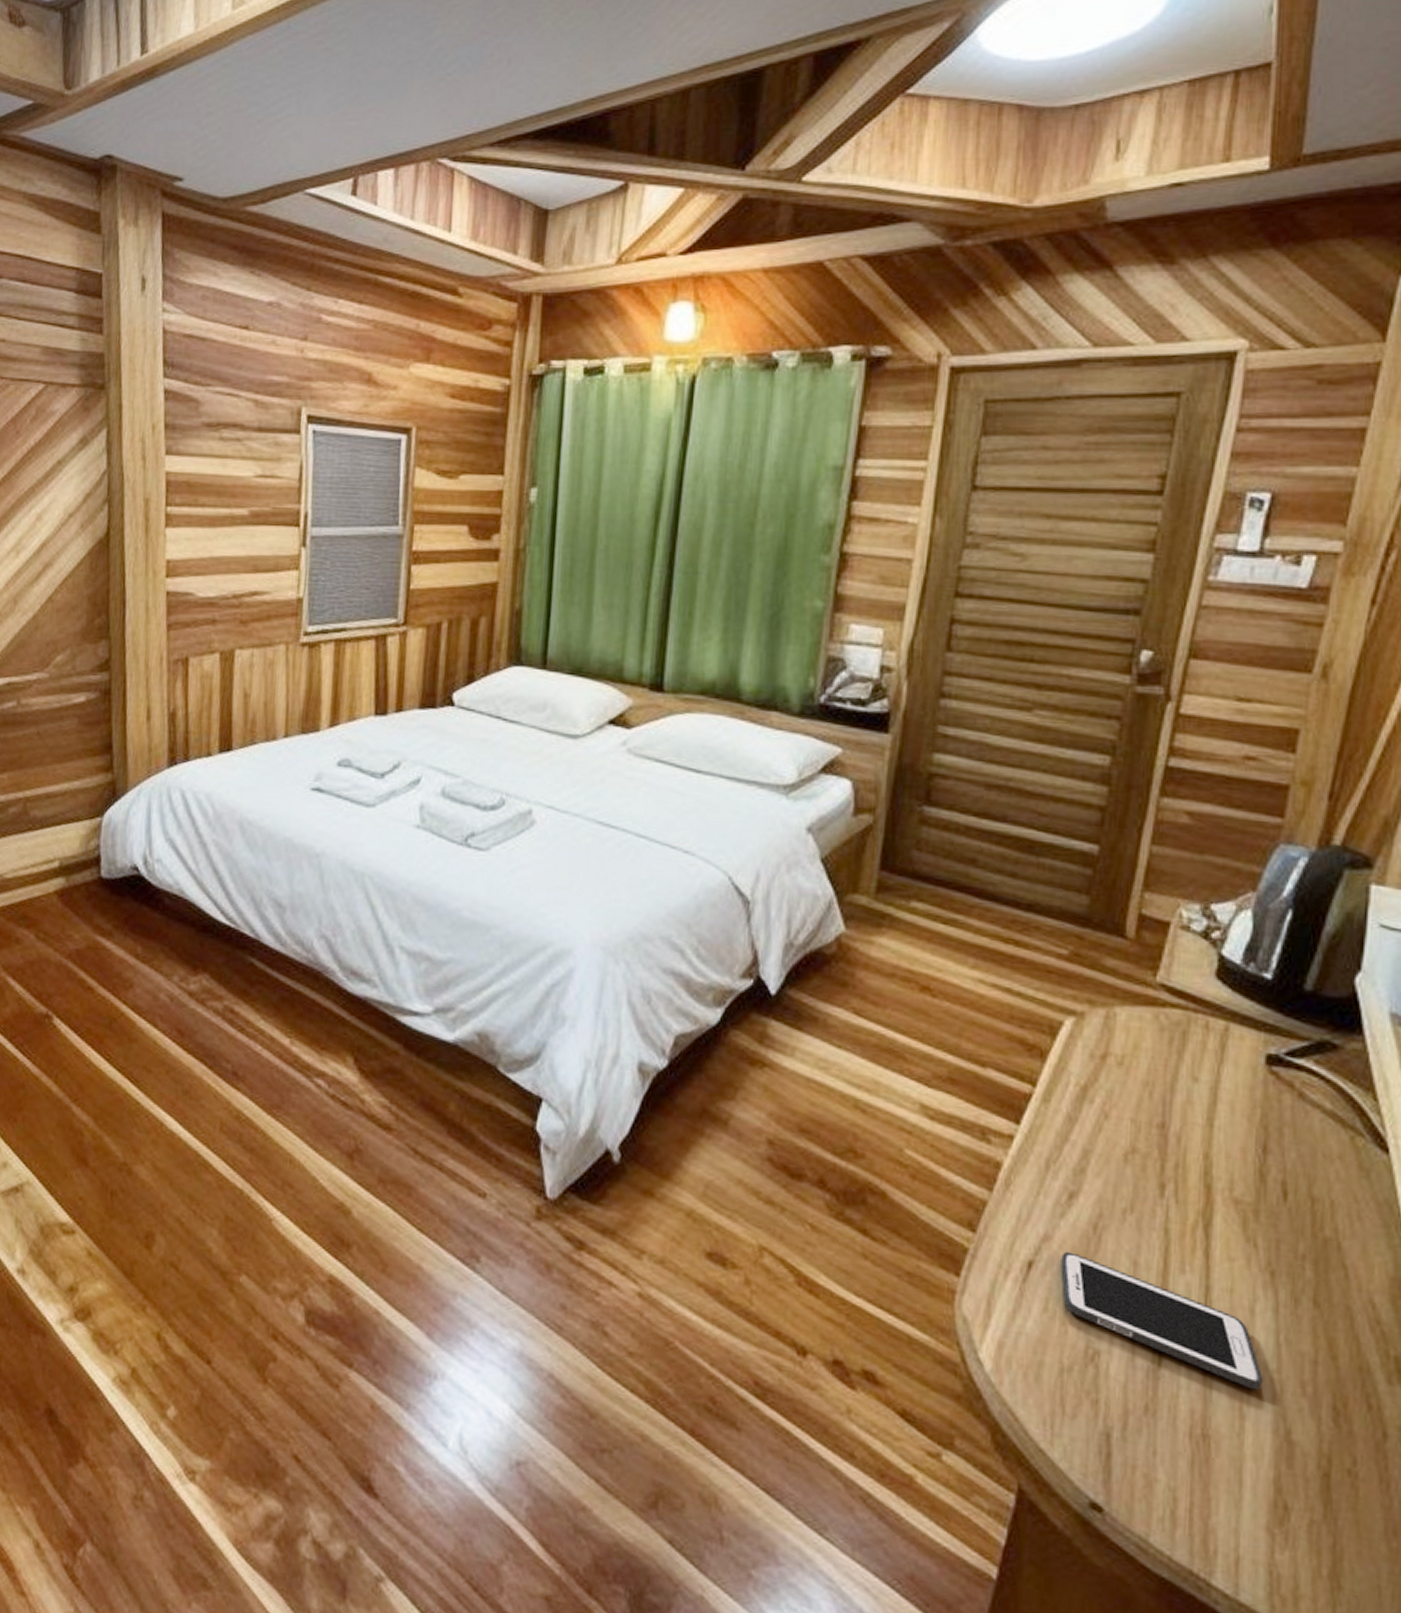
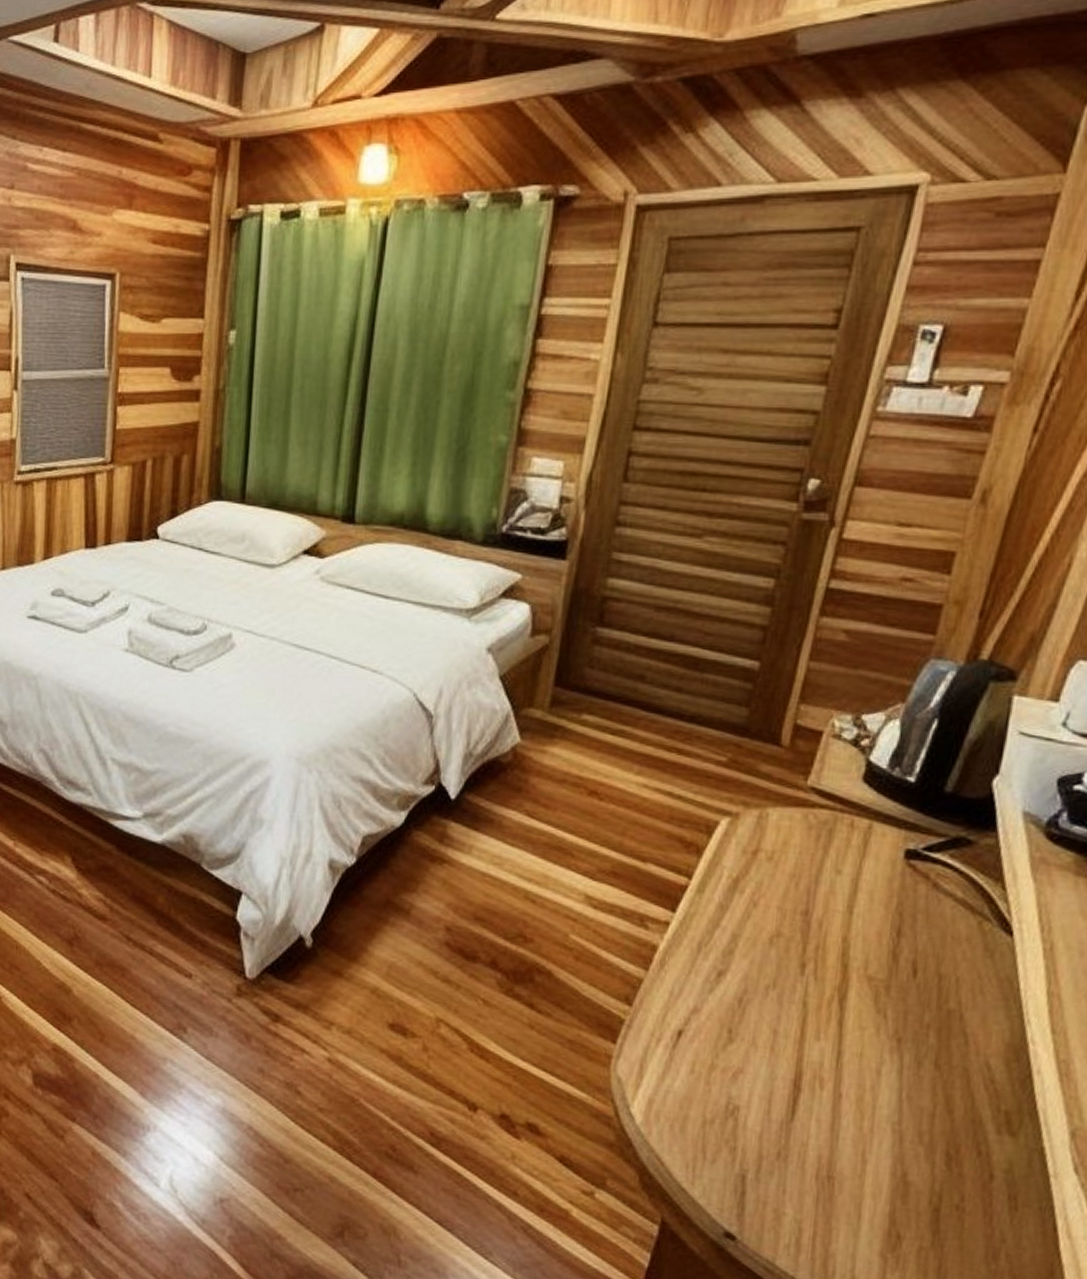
cell phone: present [1060,1251,1262,1391] -> none [707,1022,885,1140]

